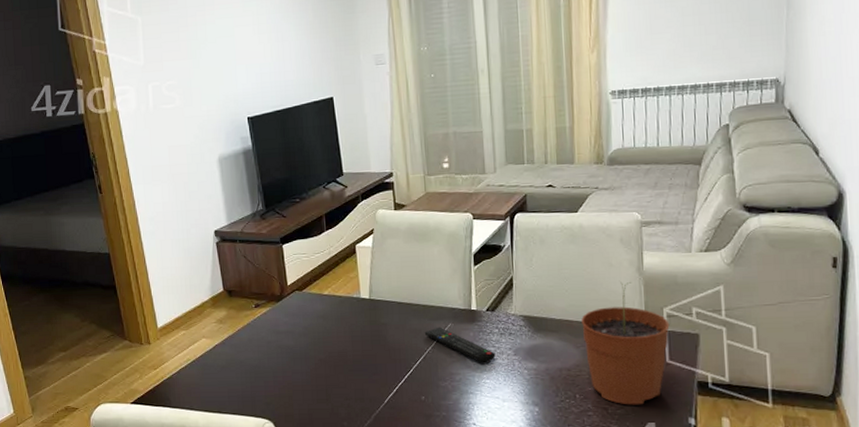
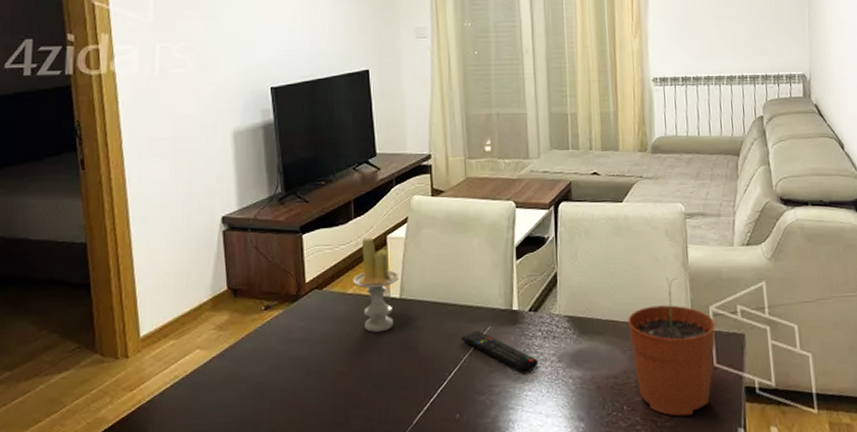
candle: none [328,247,369,327] -> present [353,237,400,333]

